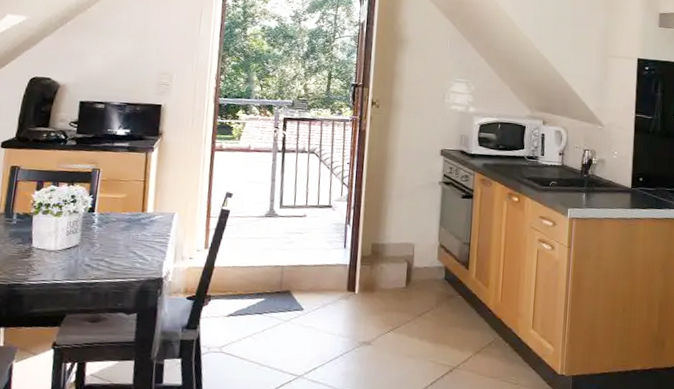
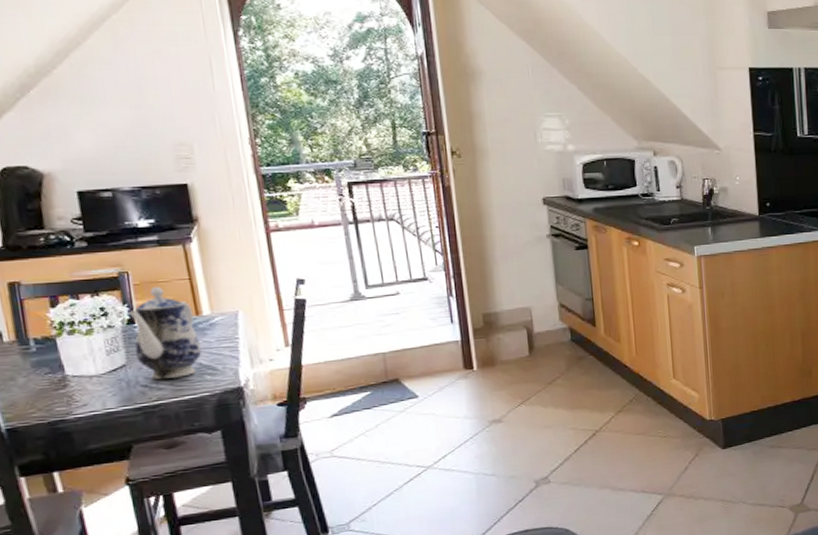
teapot: none [88,184,140,262] -> present [129,287,202,379]

